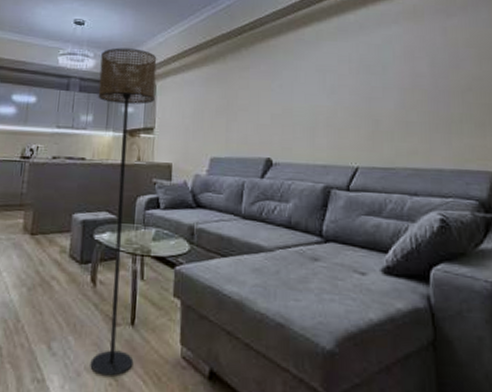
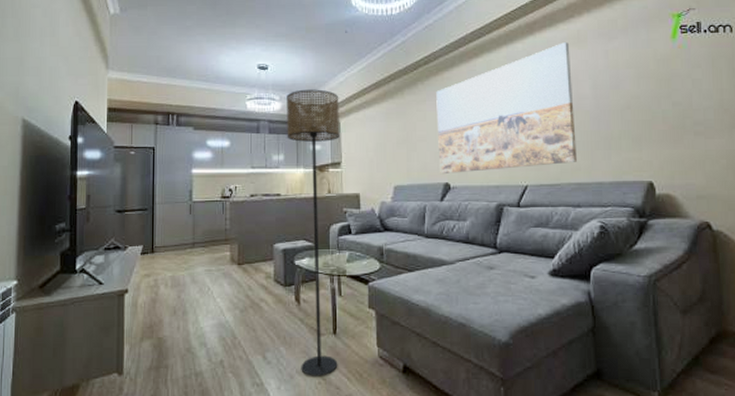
wall art: none [260,16,413,149] -> present [436,42,577,175]

